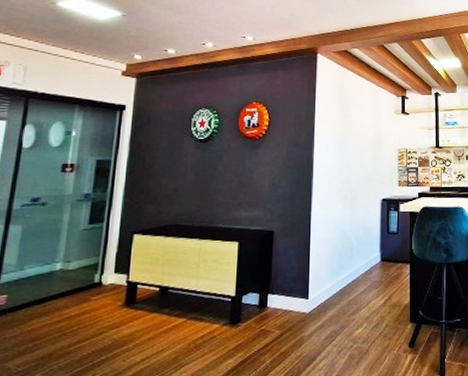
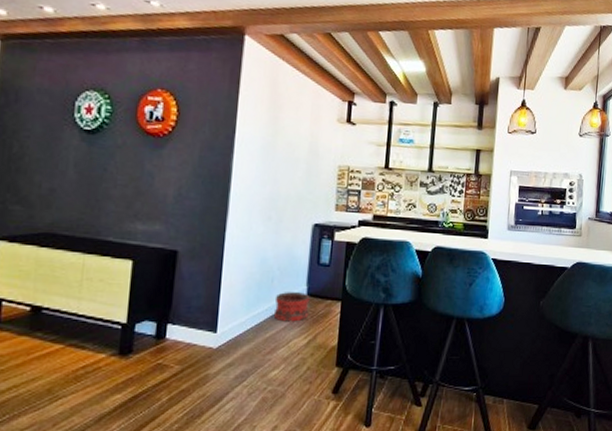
bucket: none [354,258,384,285] -> present [273,292,310,322]

